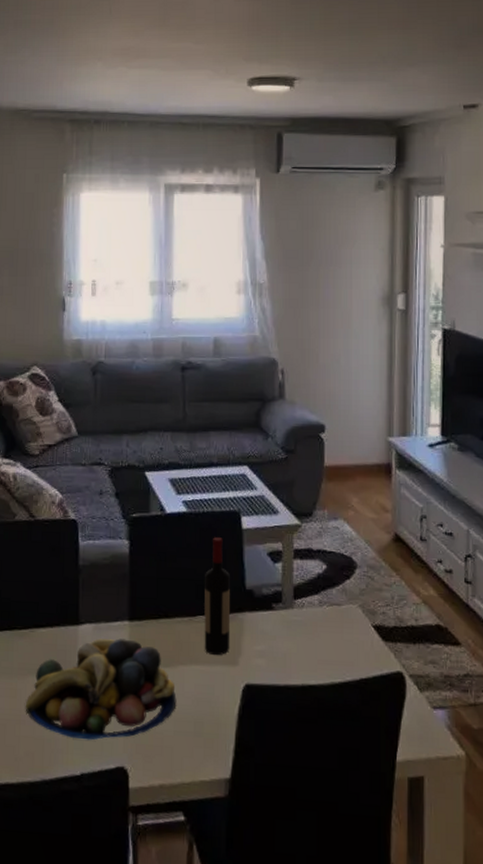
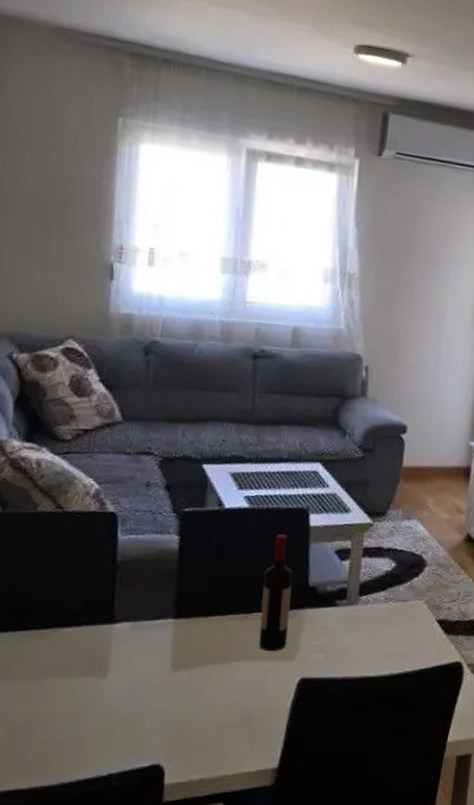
fruit bowl: present [25,638,177,740] -> none [42,637,224,740]

